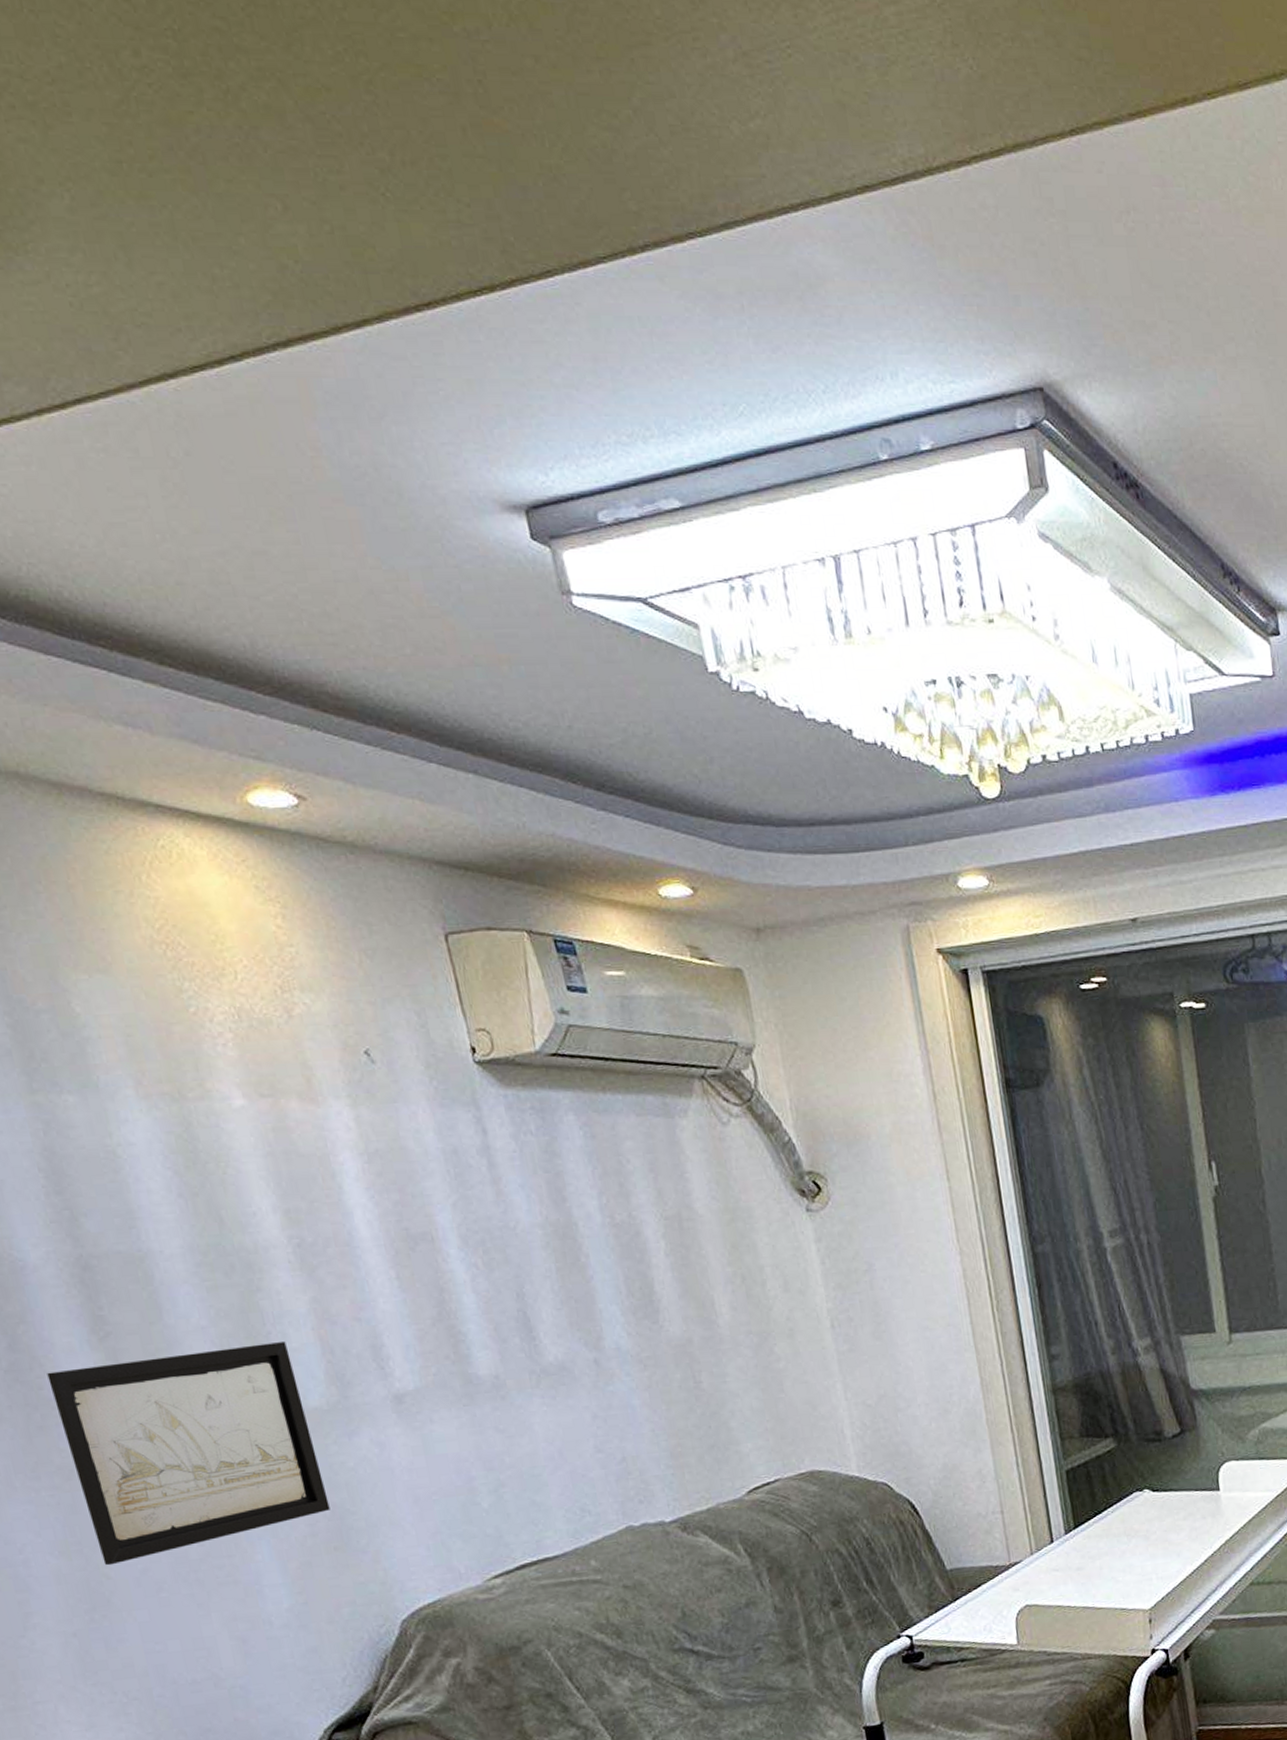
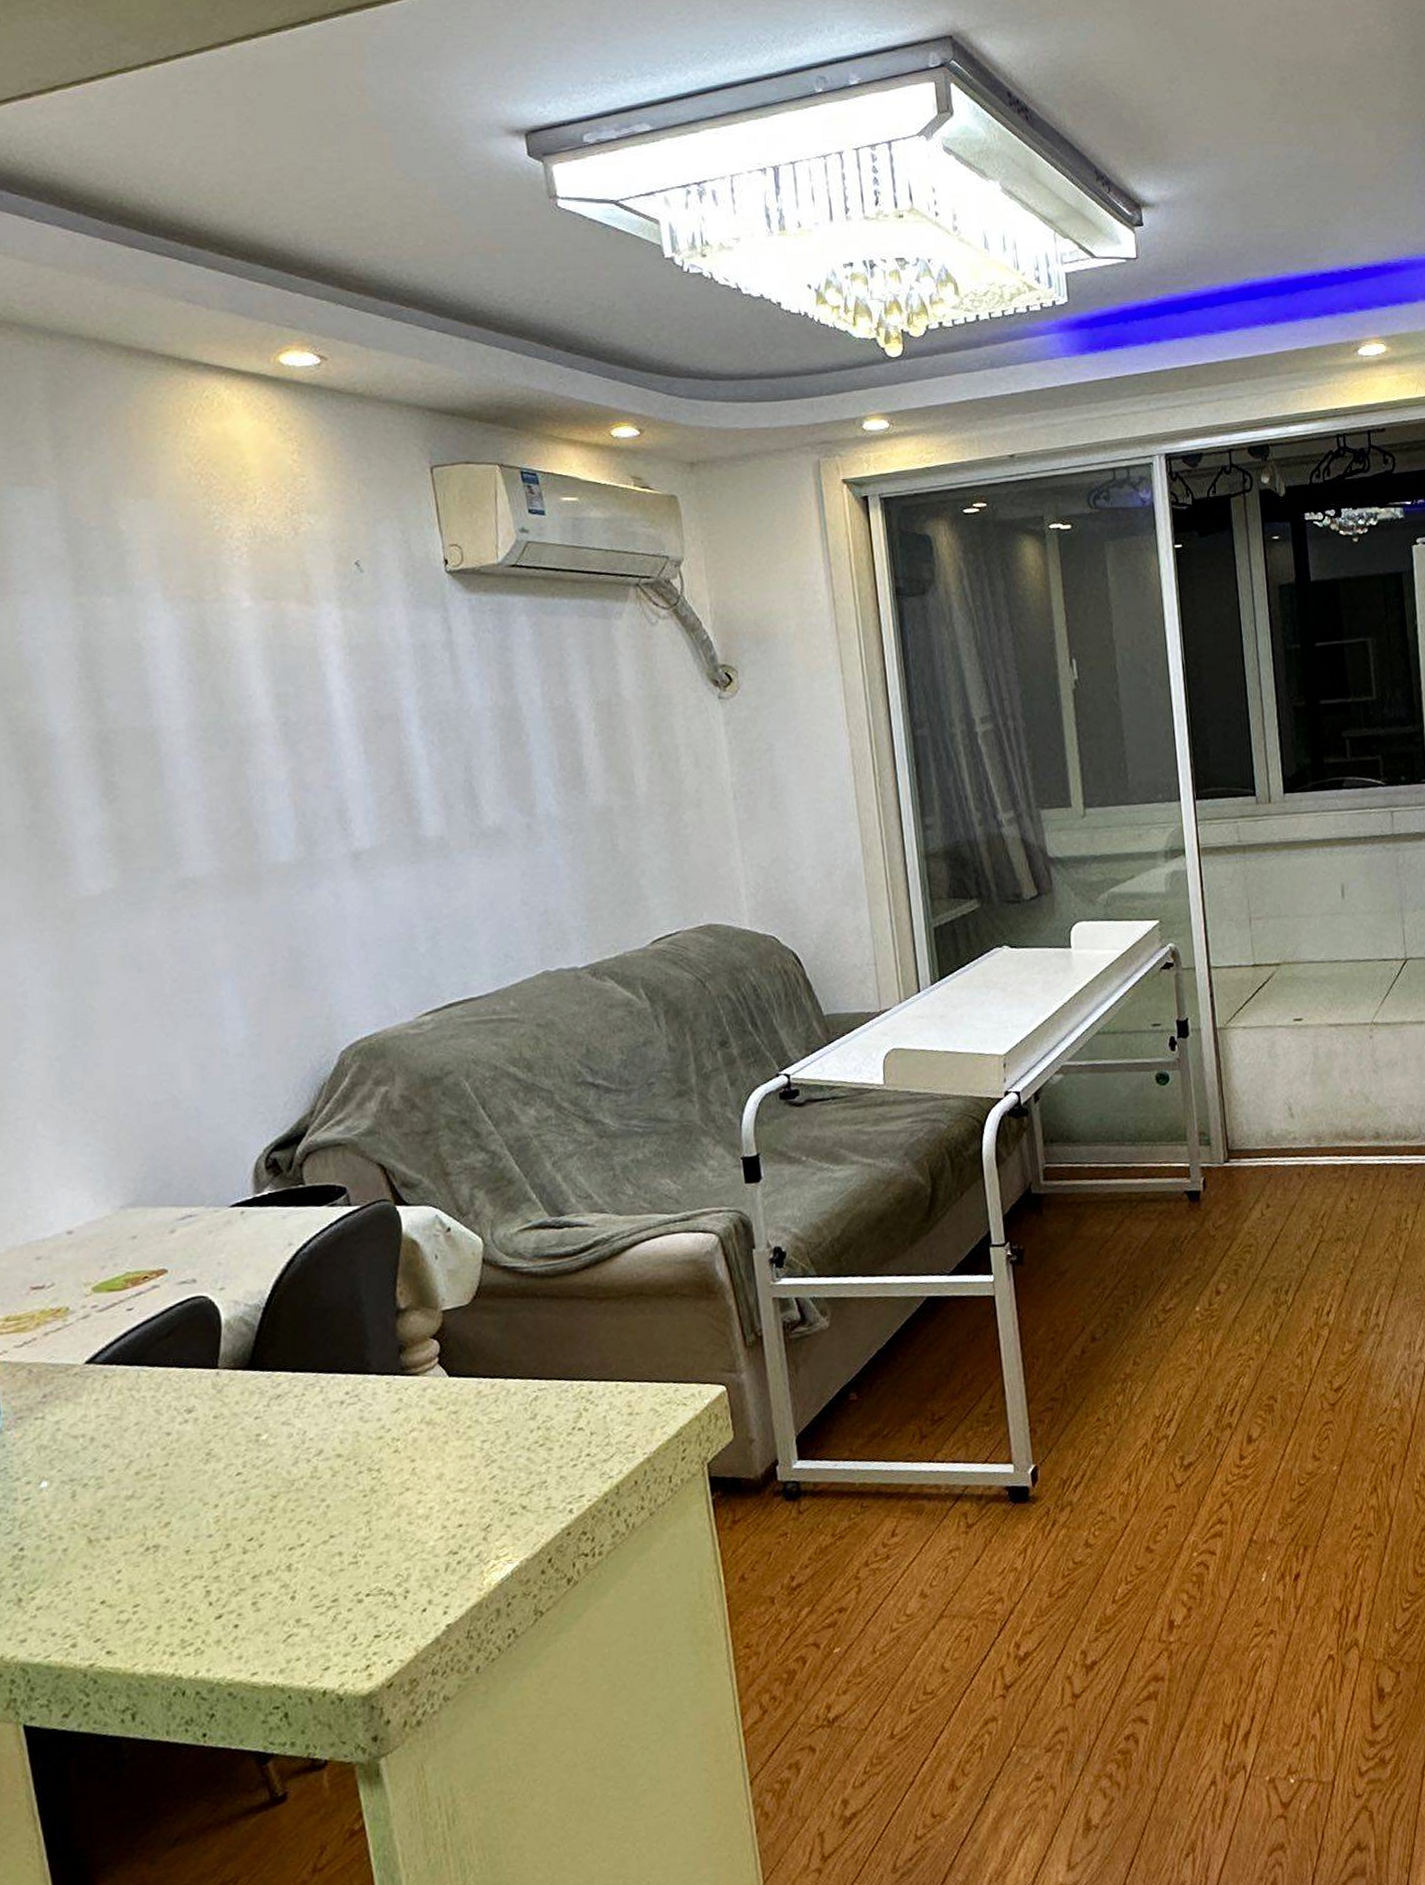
wall art: present [47,1342,330,1566] -> none [62,805,289,998]

